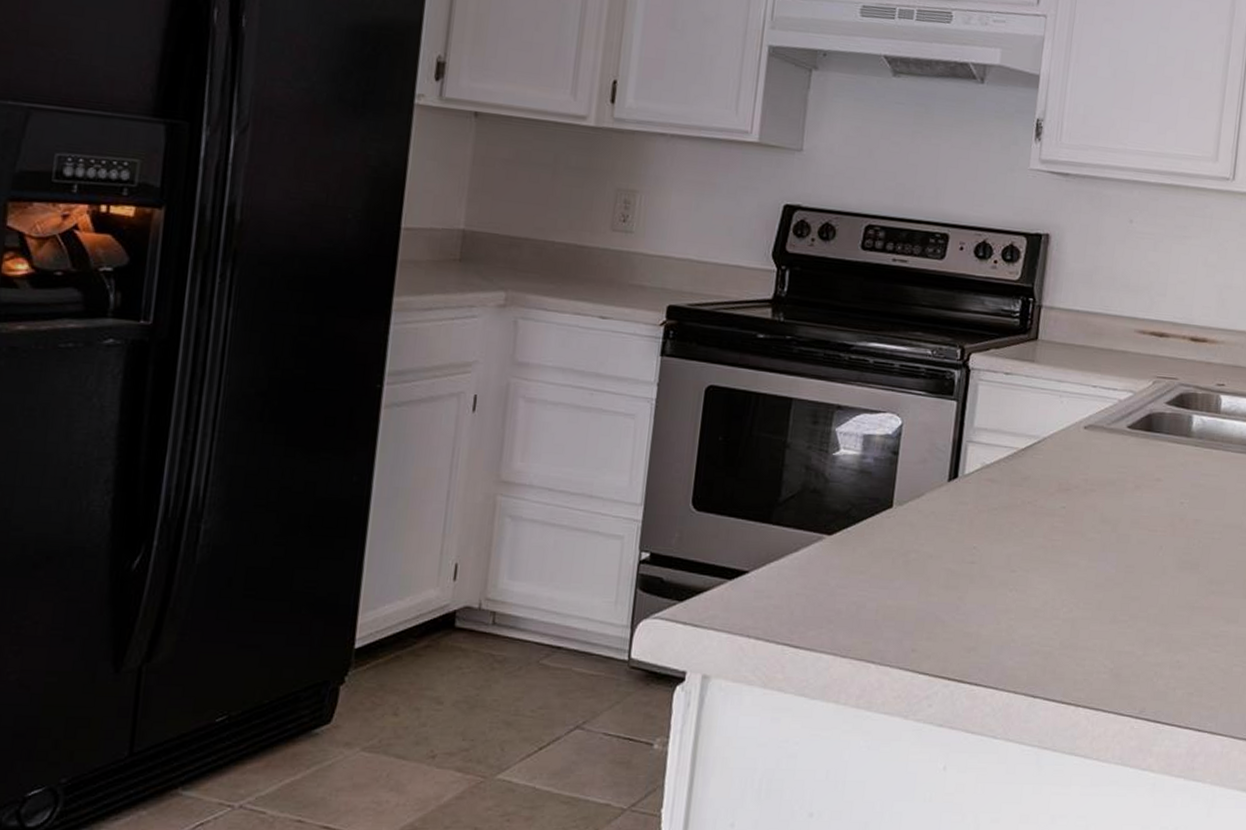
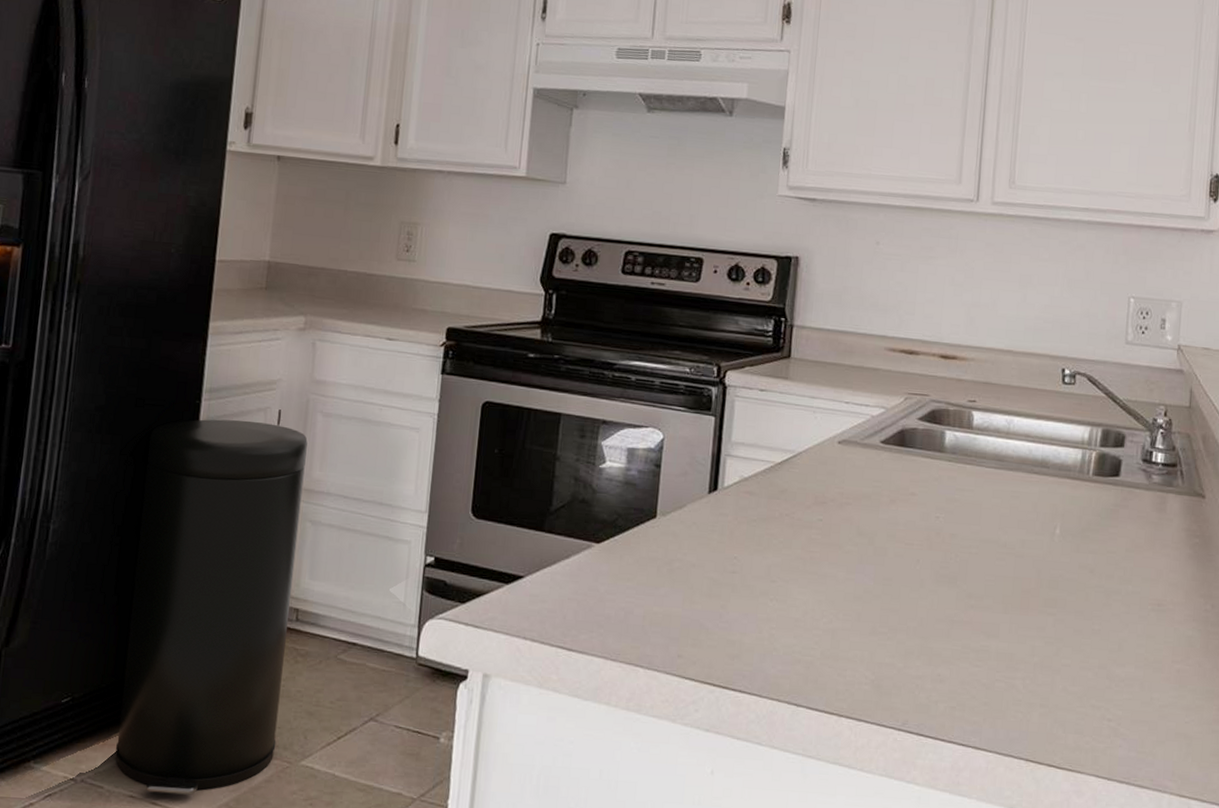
pedal bin: none [280,405,508,817] -> present [115,419,308,795]

